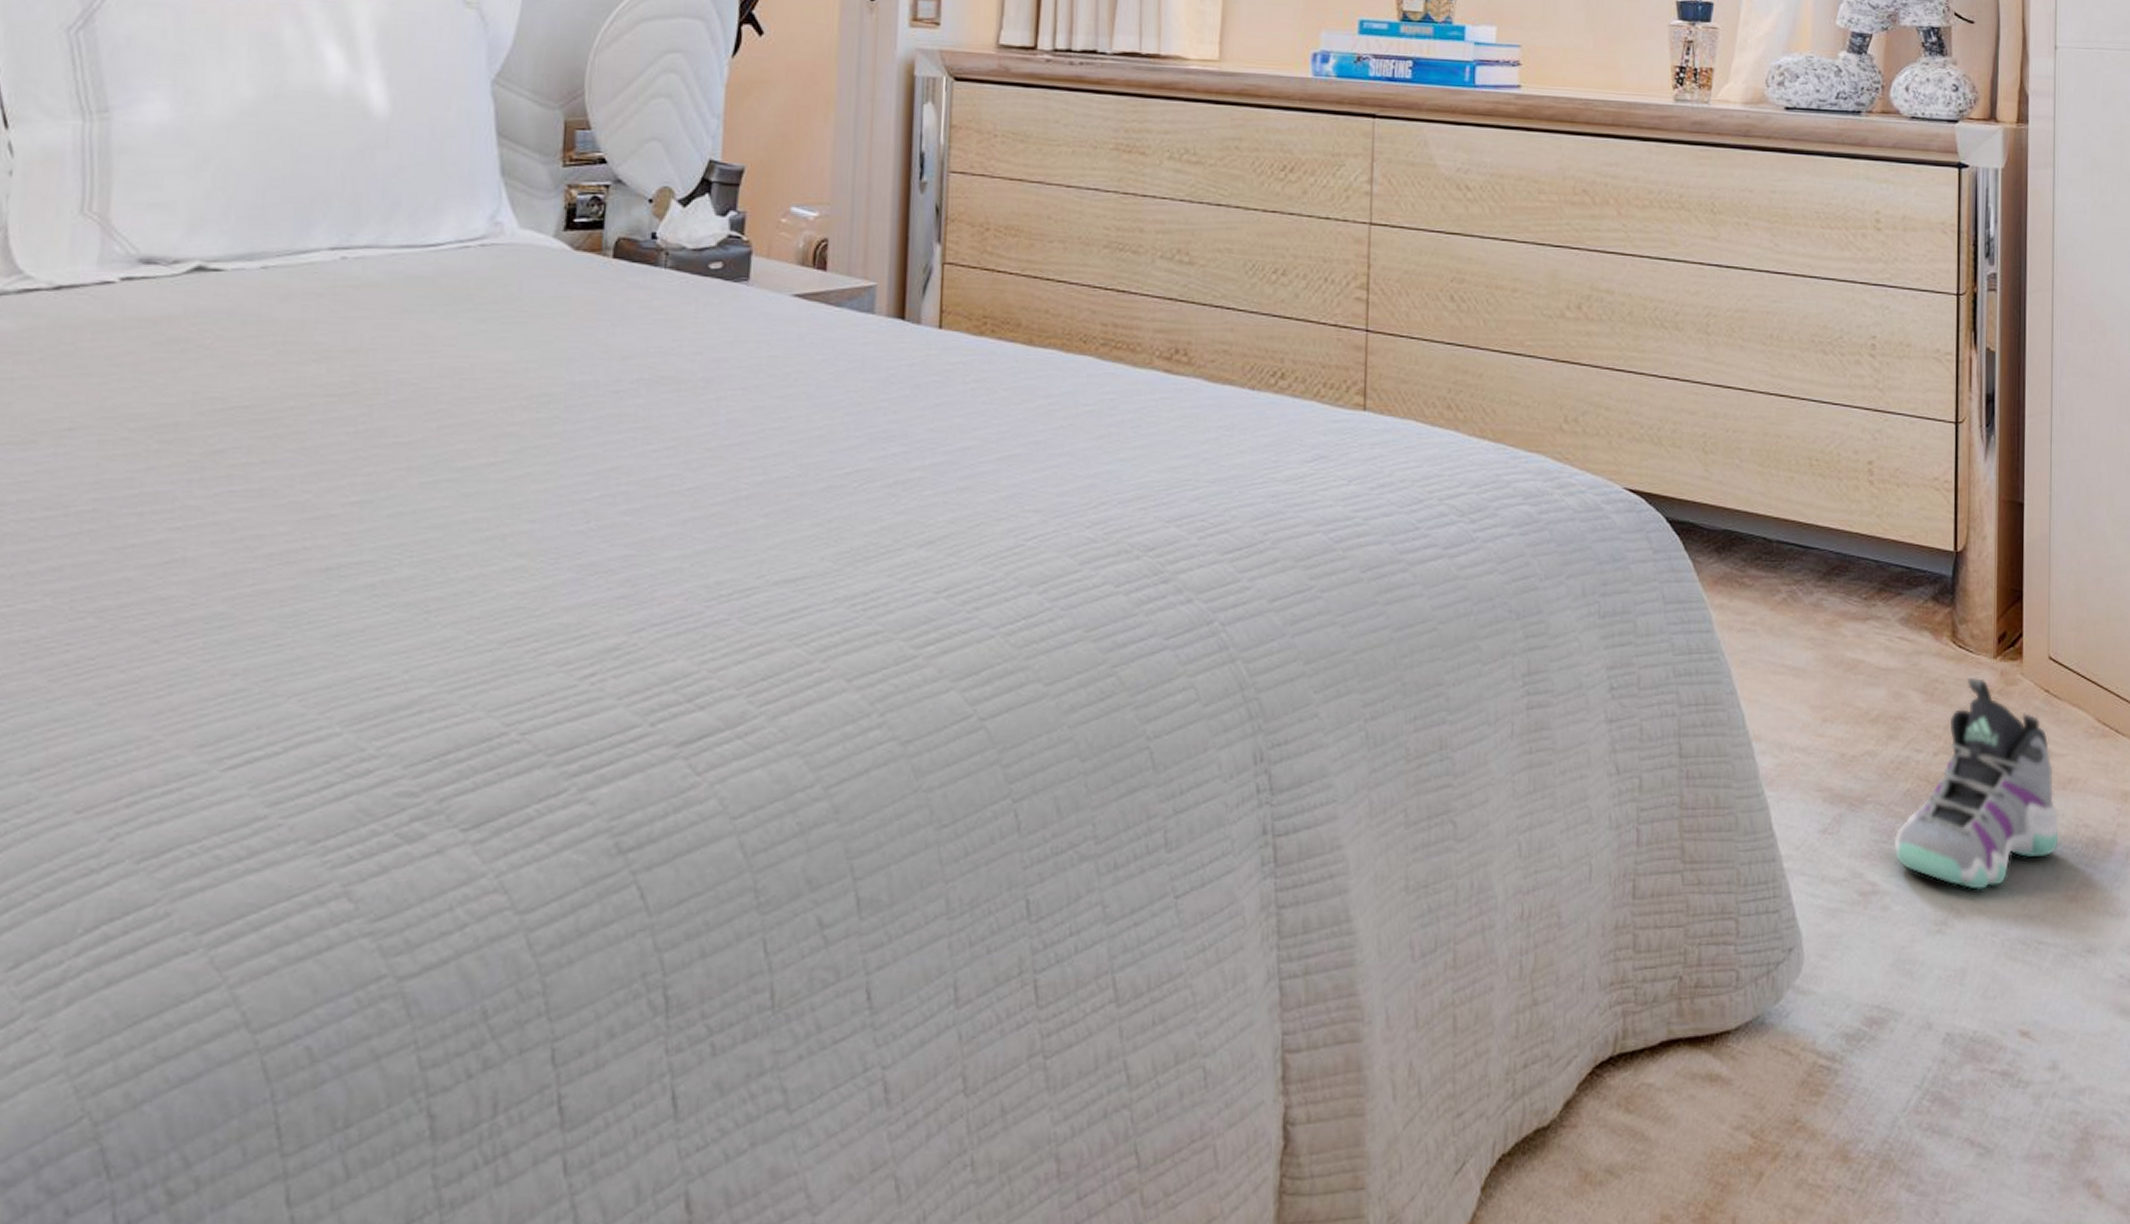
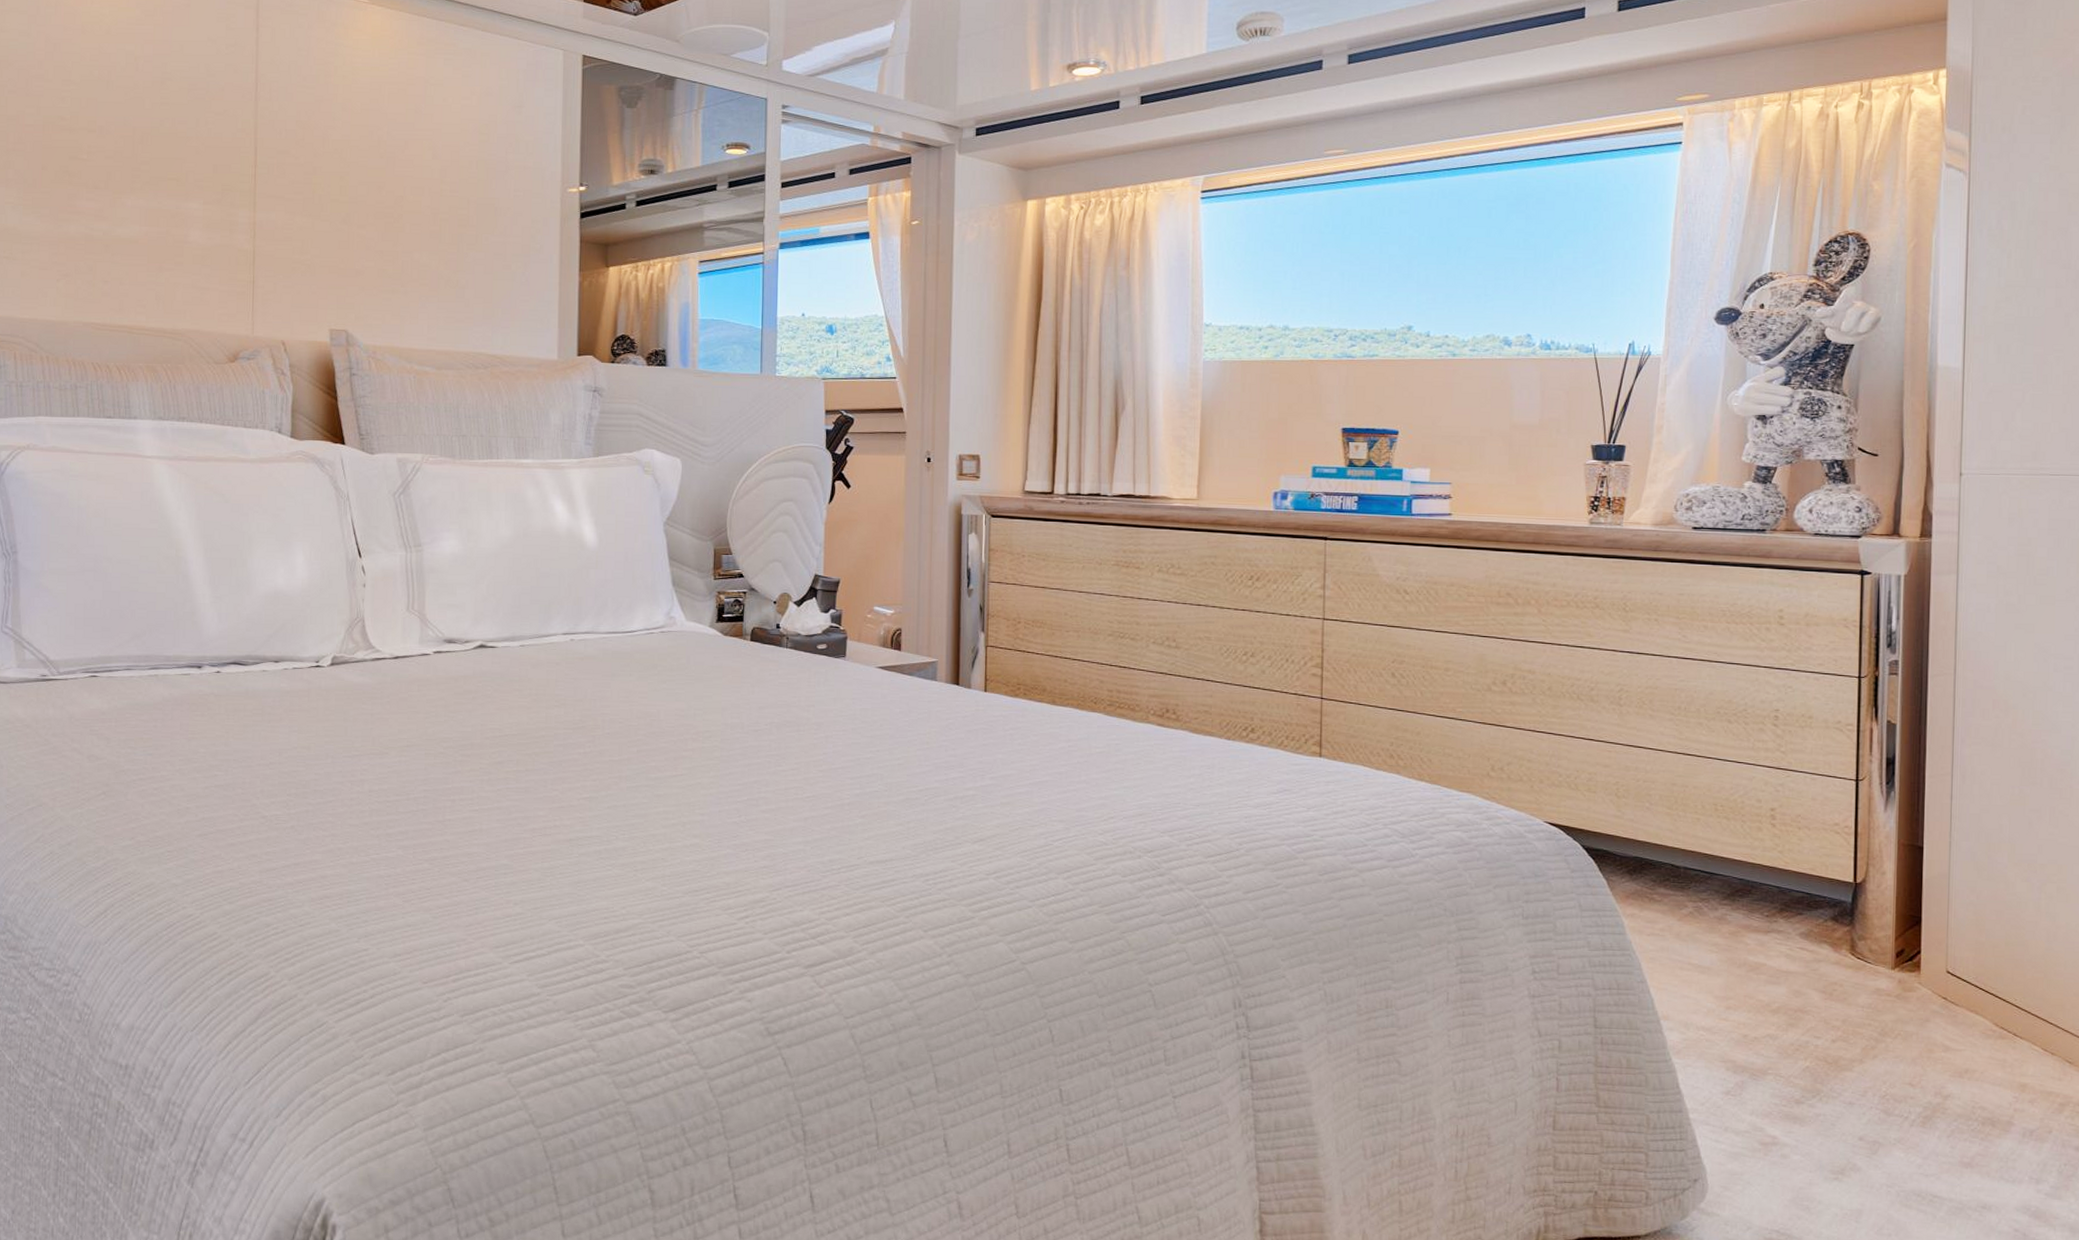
sneaker: present [1894,677,2059,891] -> none [1793,983,1955,1151]

